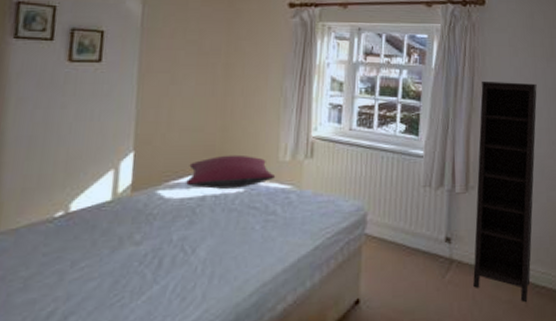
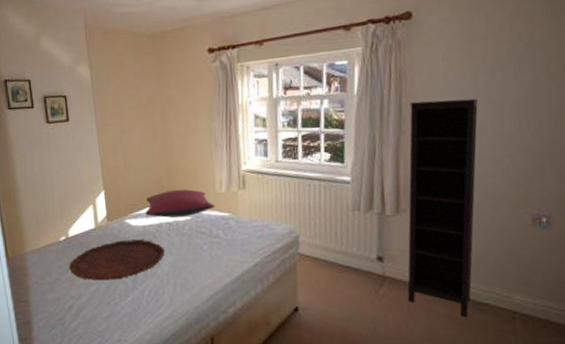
tray: none [60,216,204,273] -> present [69,239,165,281]

